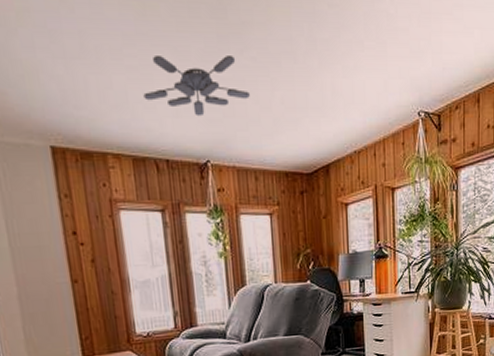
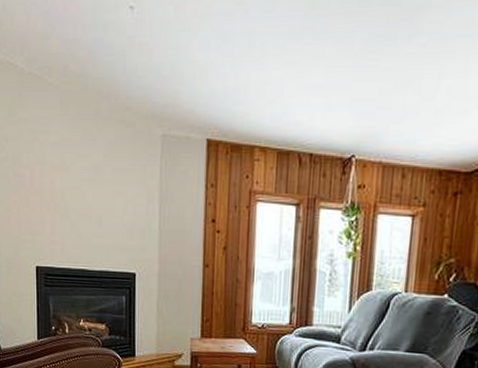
ceiling fan: present [143,56,250,117] -> none [298,44,412,109]

